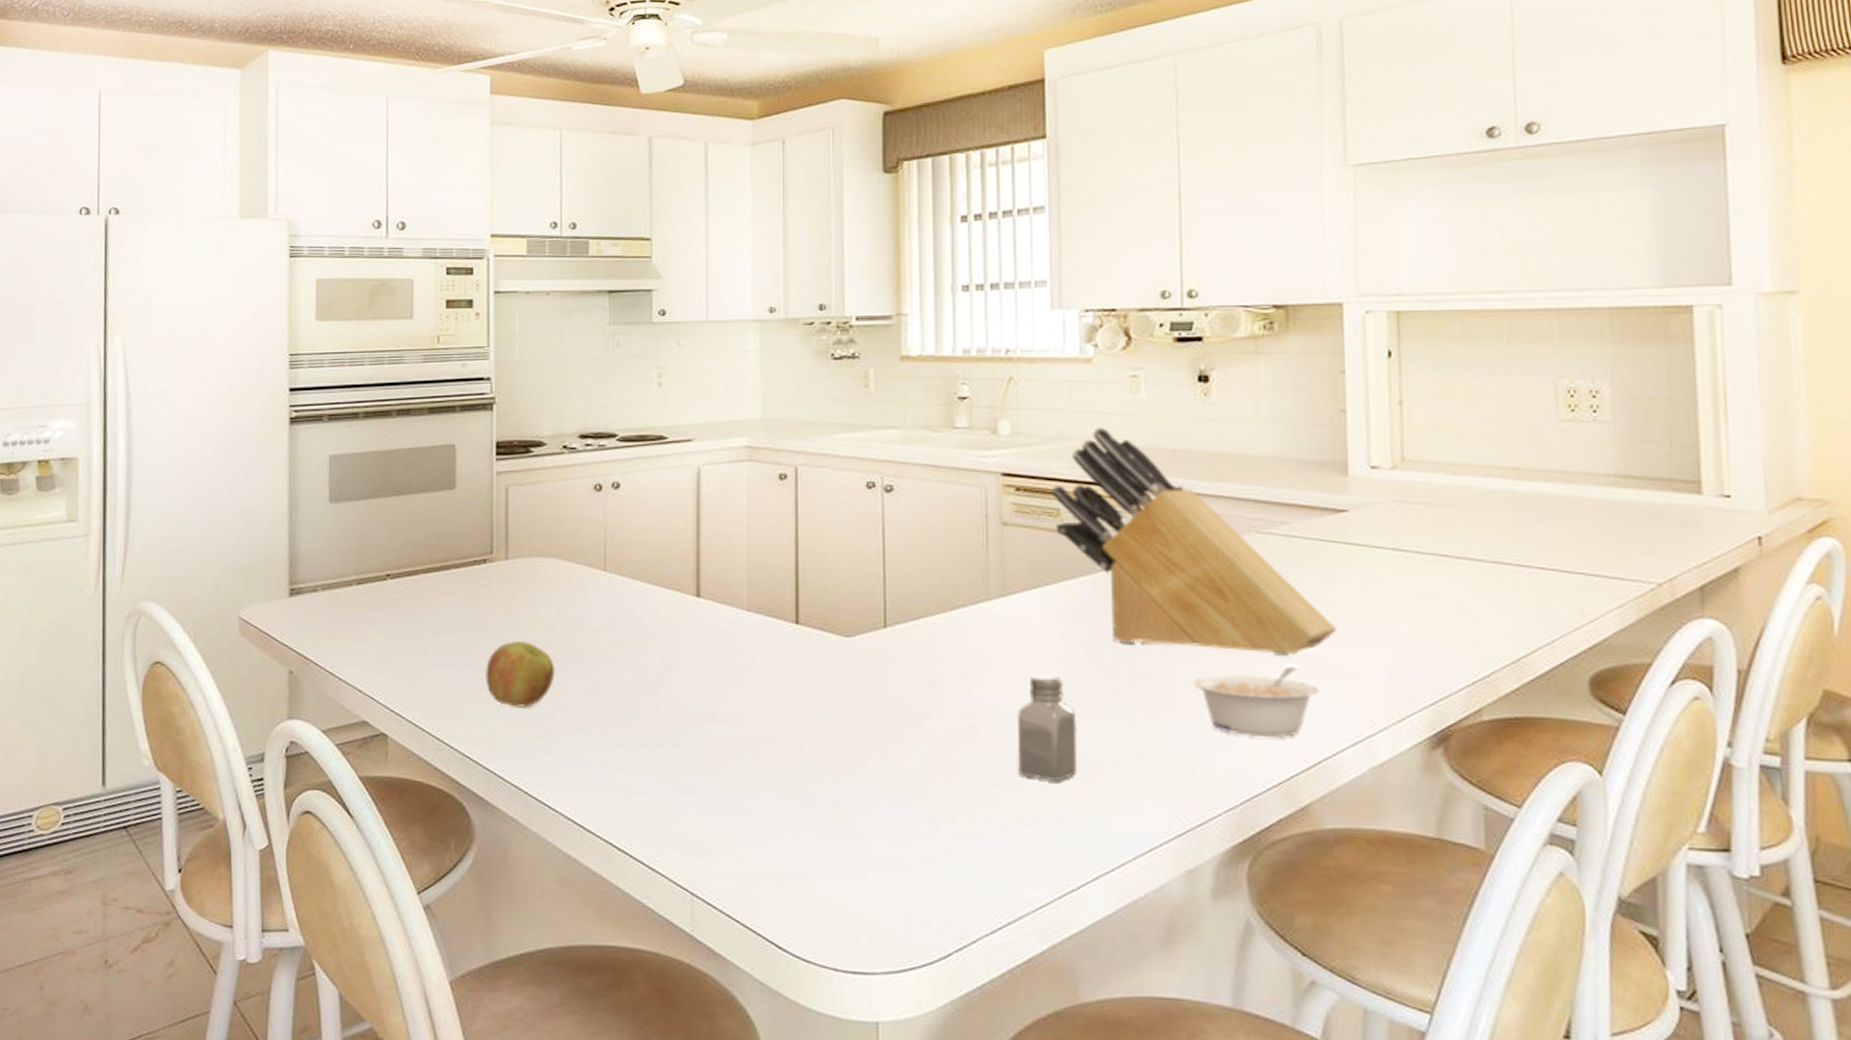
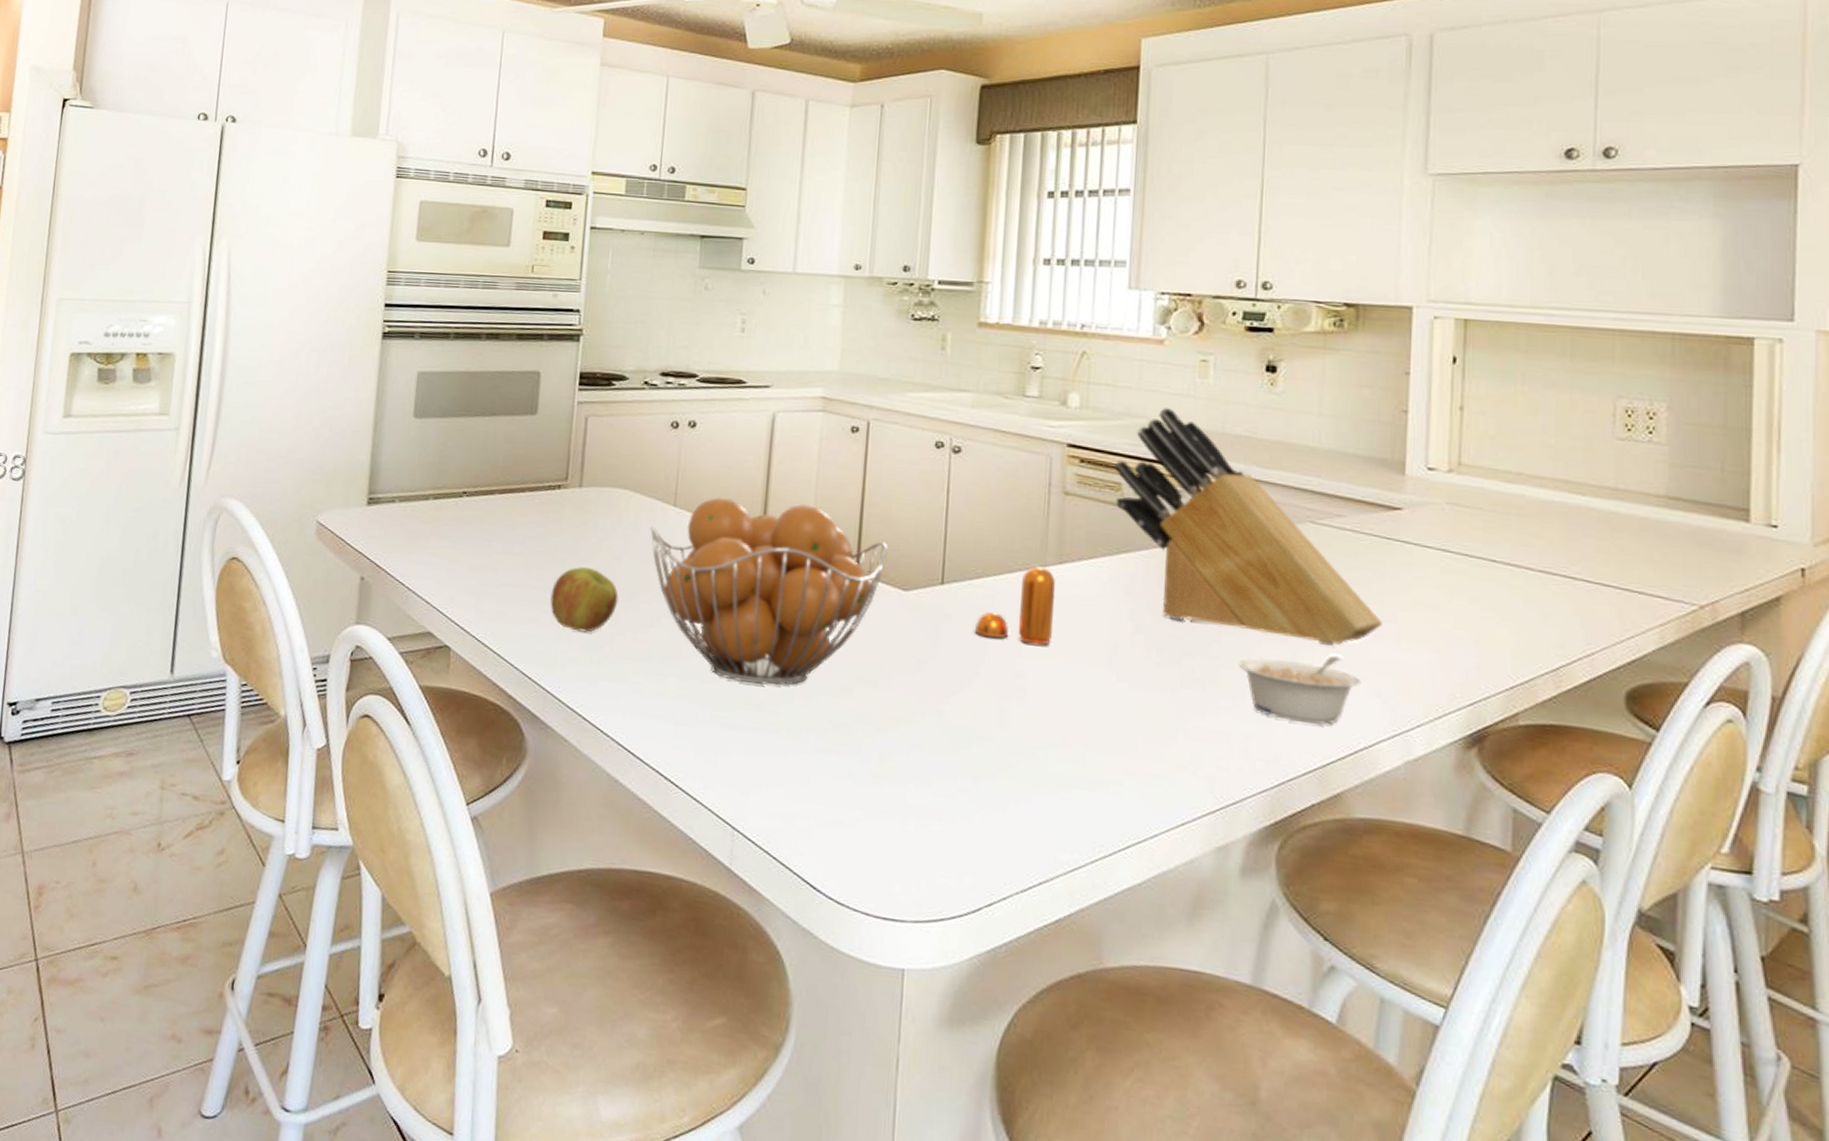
fruit basket: none [582,557,827,746] -> present [650,497,888,685]
pepper shaker: none [921,600,1002,681] -> present [974,566,1056,645]
saltshaker: present [1016,674,1078,781] -> none [1061,642,1122,749]

